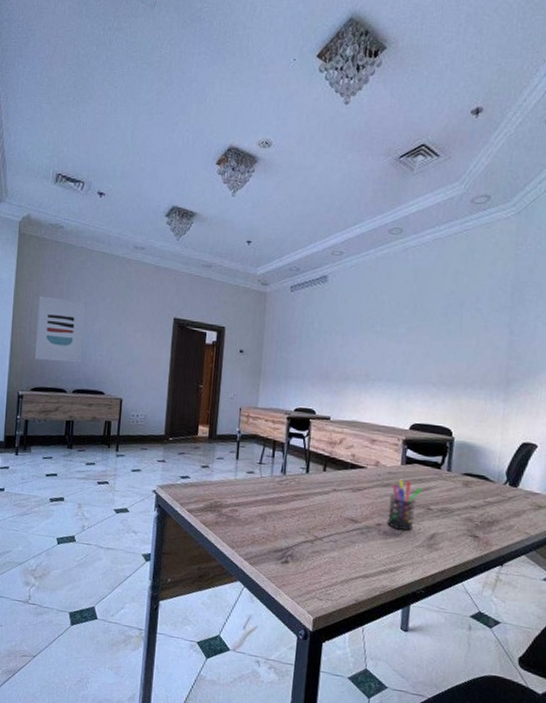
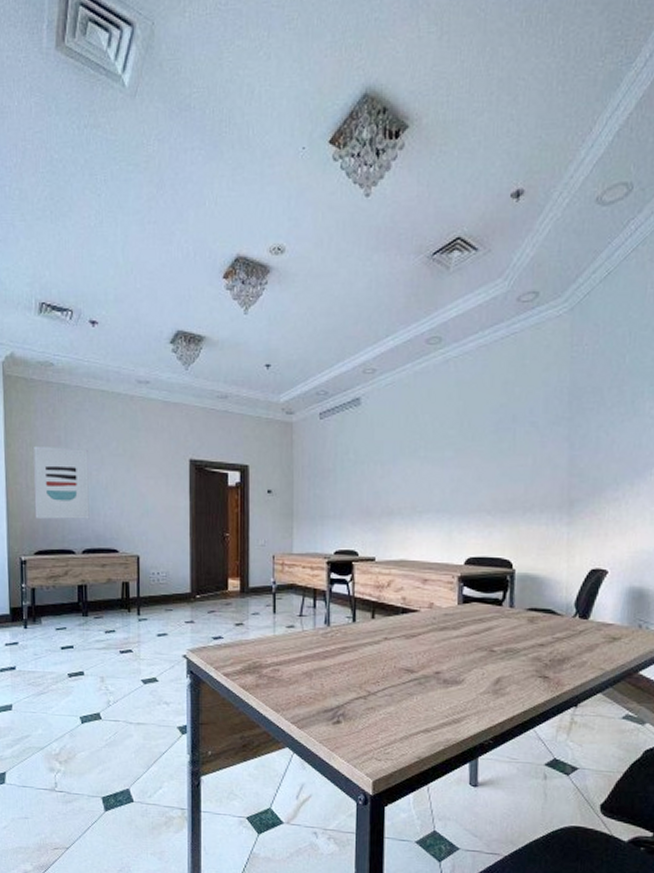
pen holder: present [387,479,423,531] -> none [447,620,483,677]

